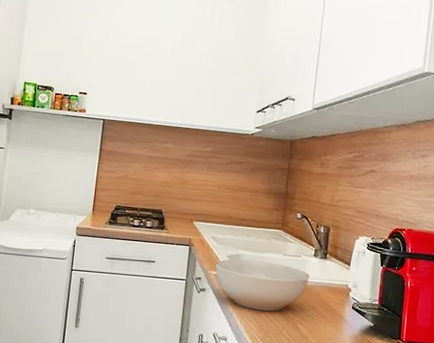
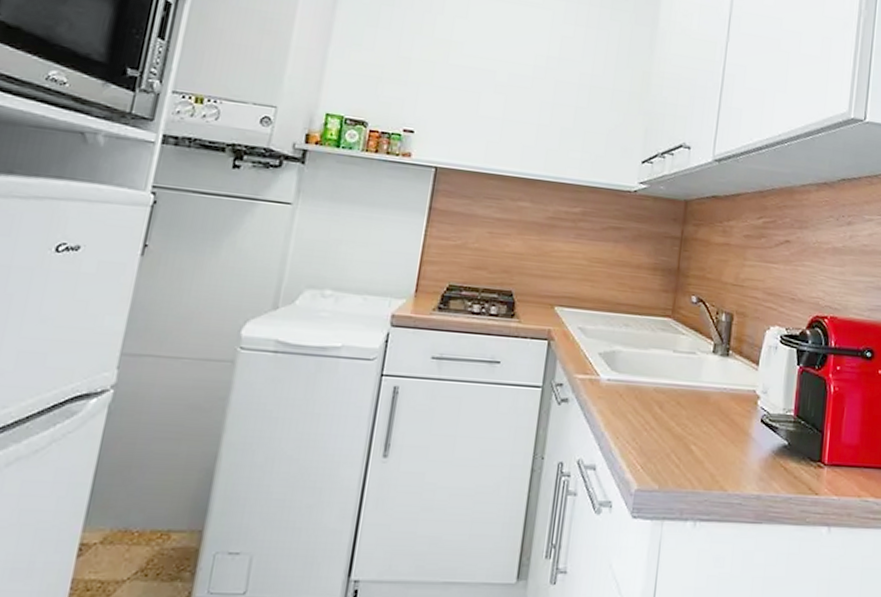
bowl: present [215,259,310,311] -> none [582,357,707,428]

